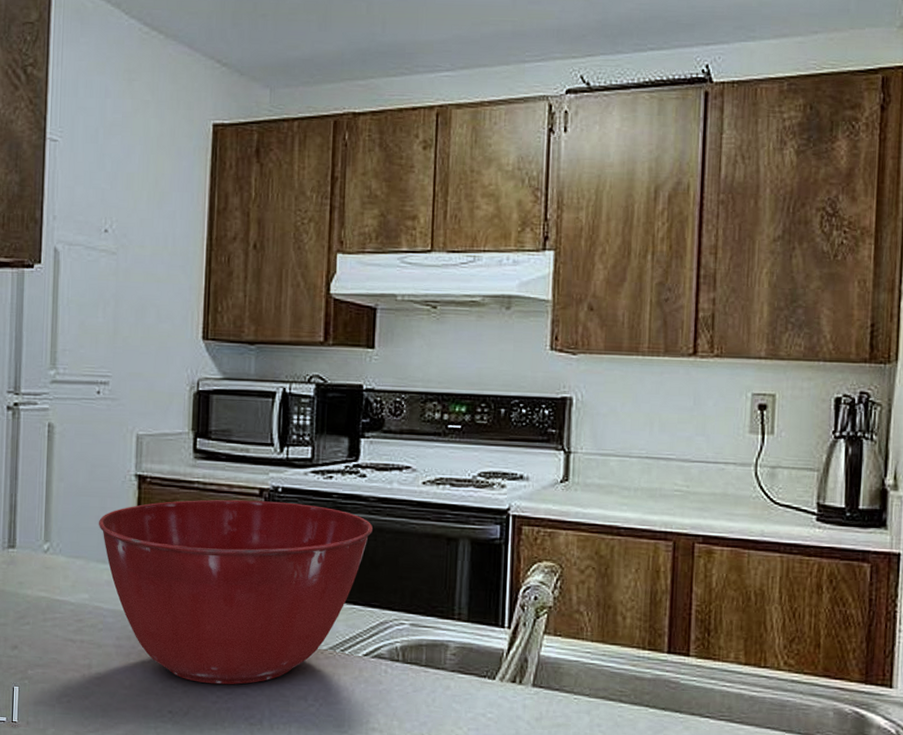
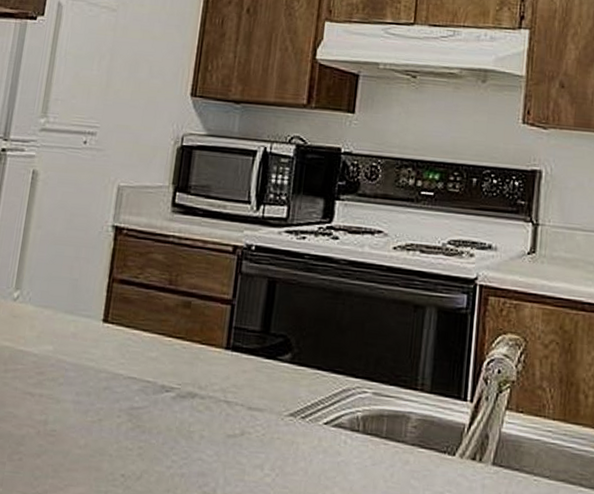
mixing bowl: present [99,499,374,685] -> none [71,254,343,449]

